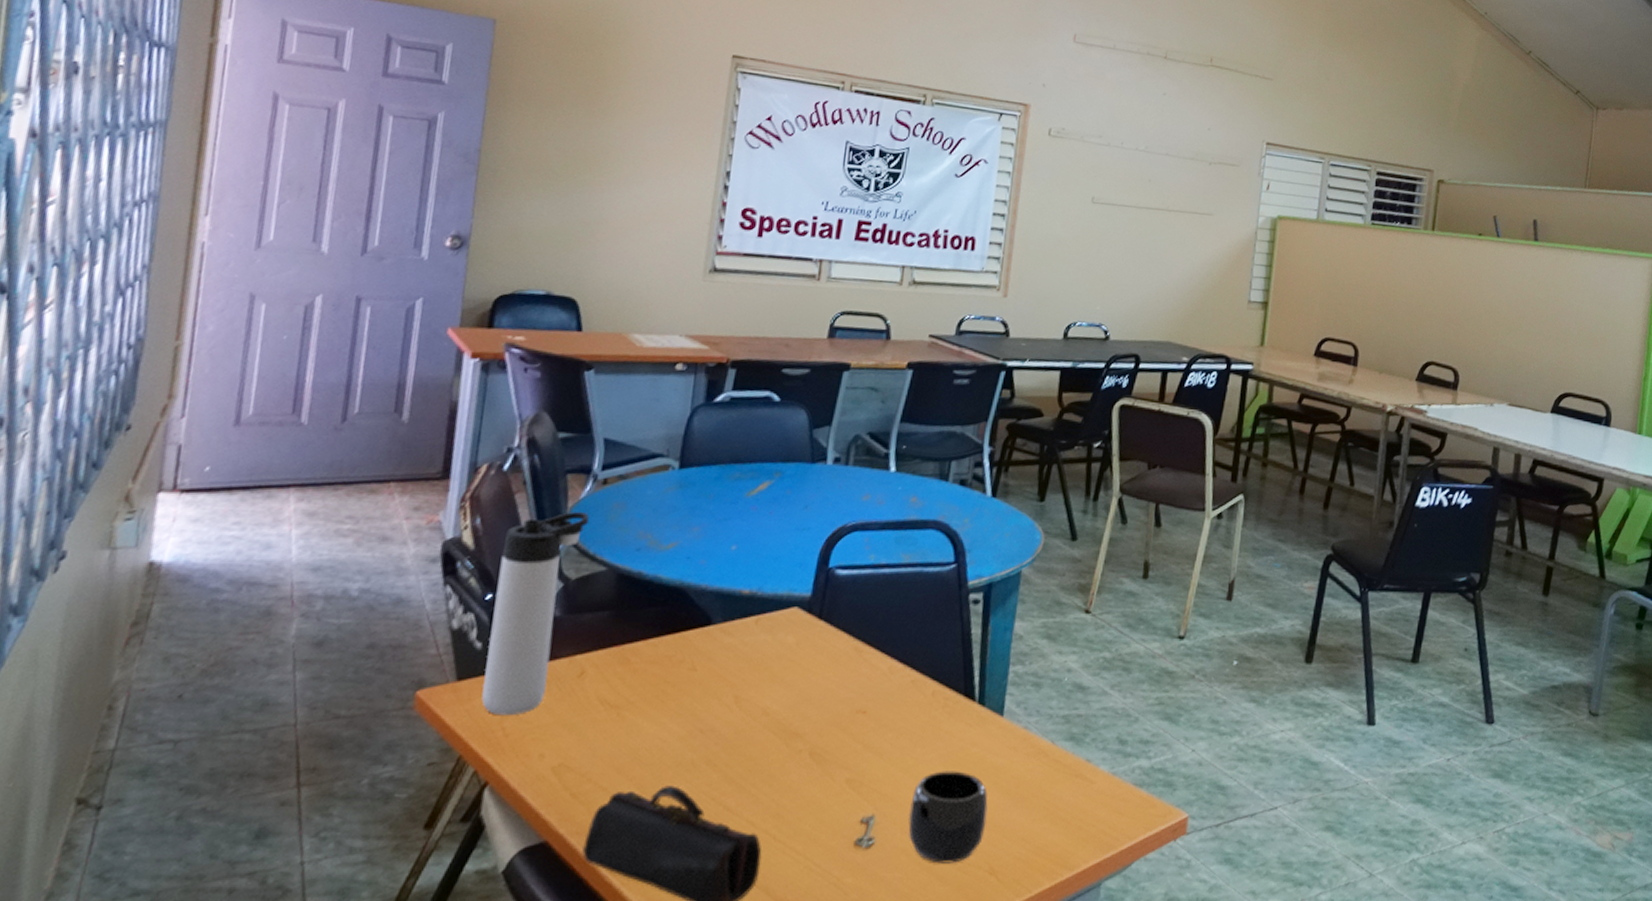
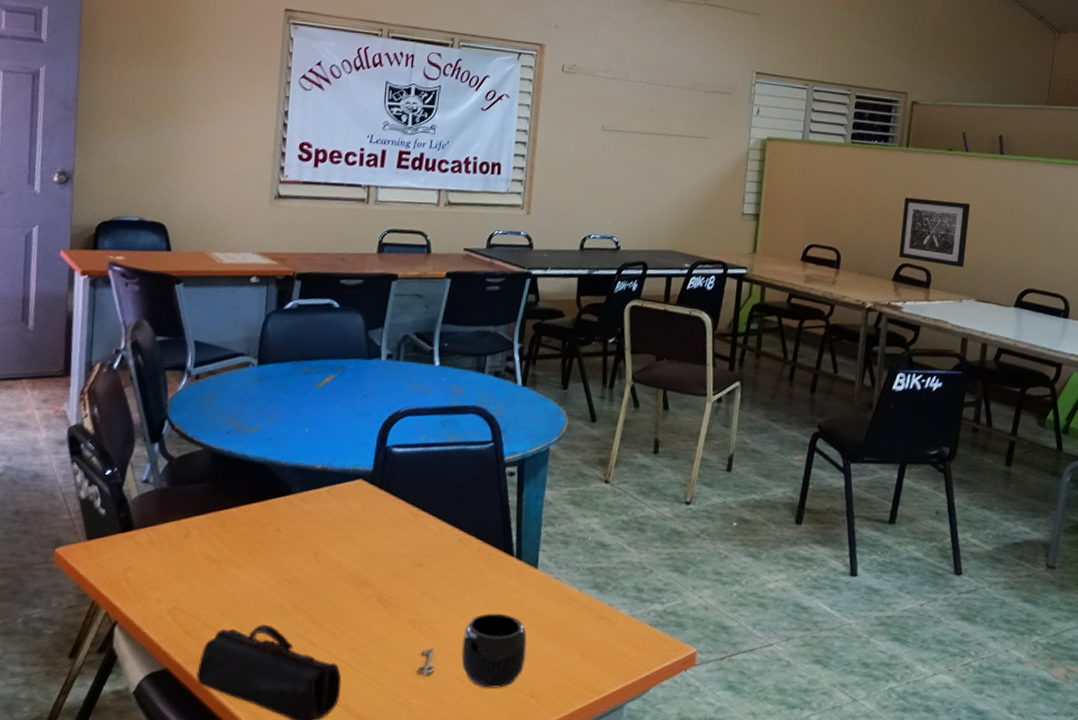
thermos bottle: present [481,512,589,716] -> none [108,402,186,569]
wall art: none [1424,286,1503,367] -> present [899,197,971,267]

